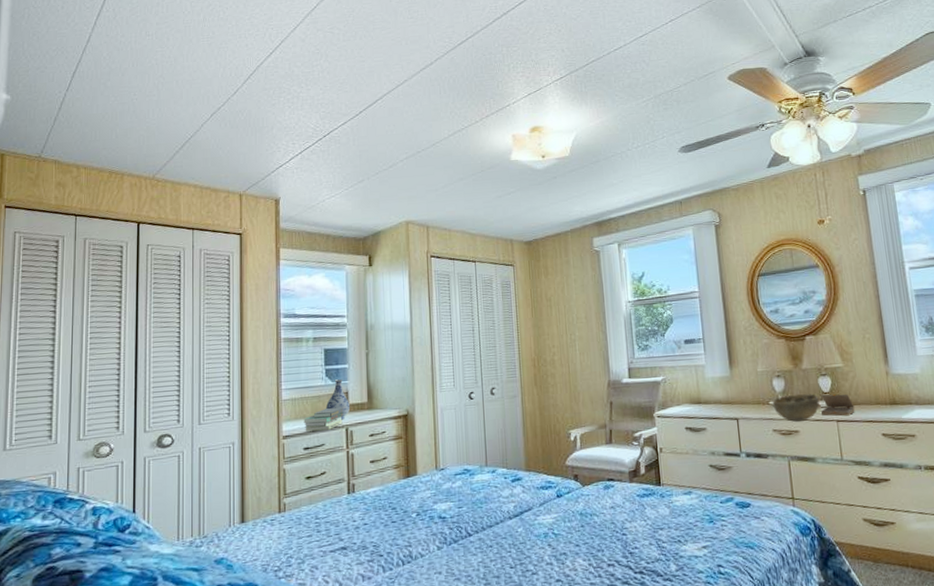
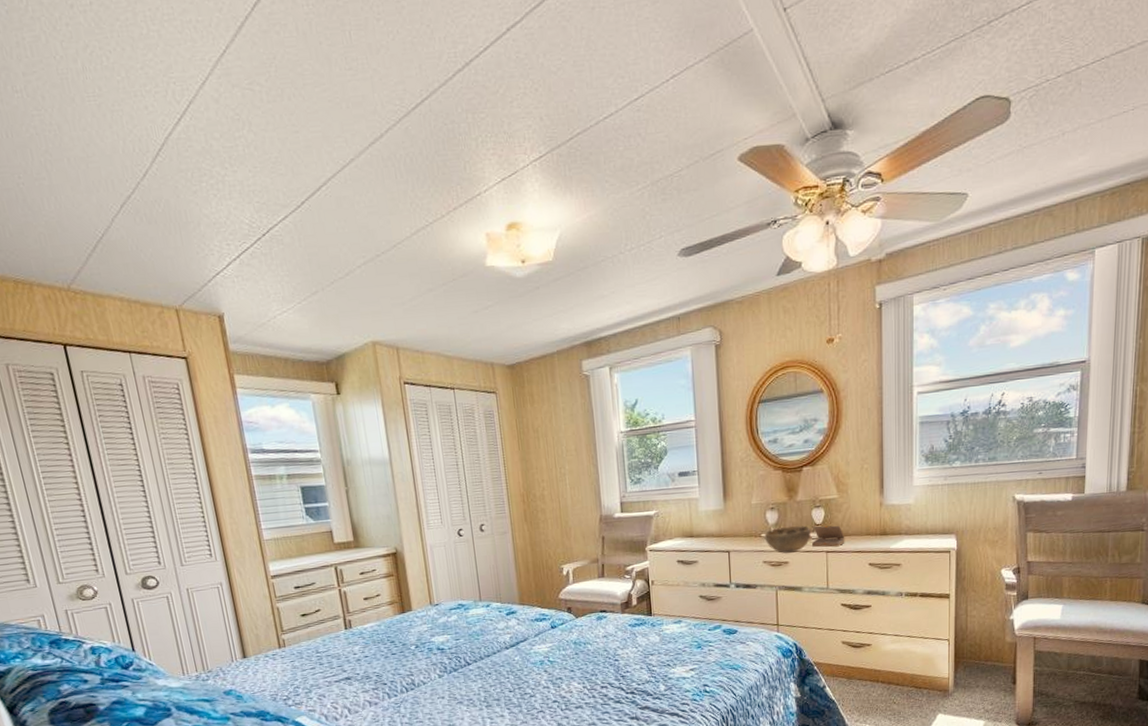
books: present [303,407,344,432] -> none [289,546,331,571]
vase: present [325,379,351,420] -> none [310,518,337,559]

